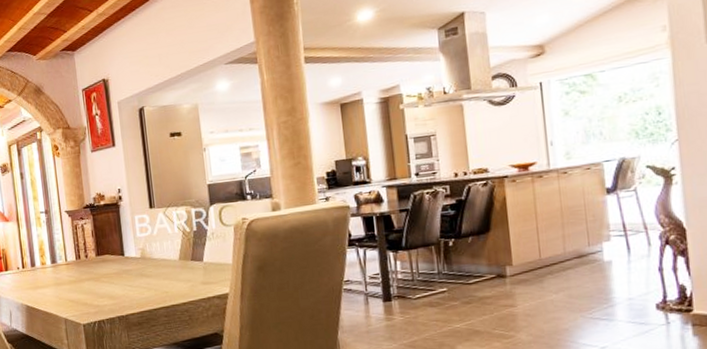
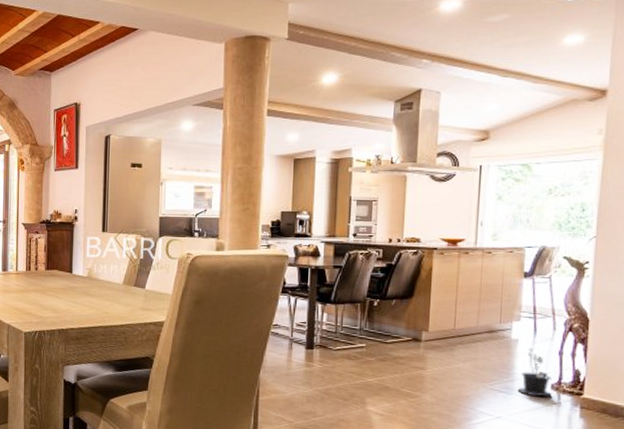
potted plant: none [619,268,658,320] -> present [517,348,552,398]

